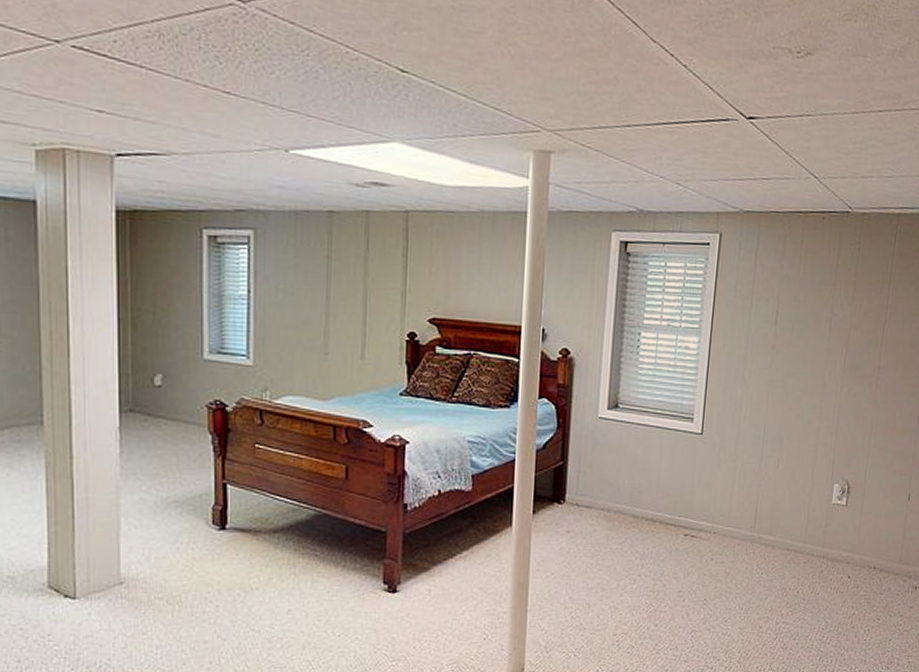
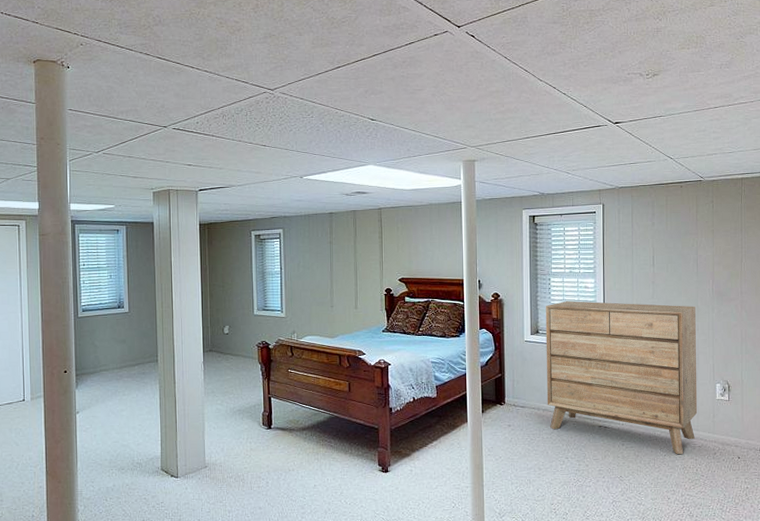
dresser: none [620,366,821,573] -> present [545,301,698,455]

